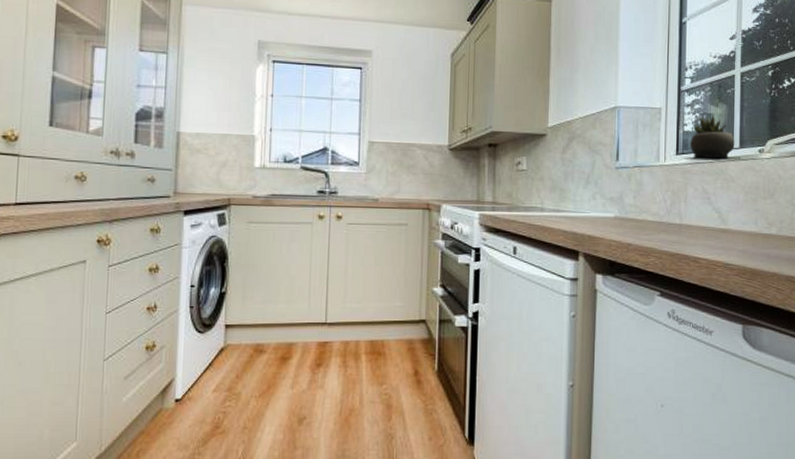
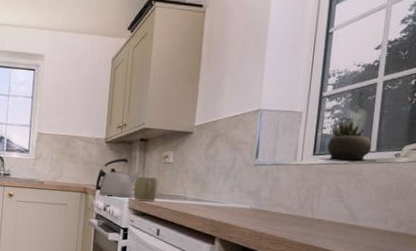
kettle: none [439,167,492,214] -> present [95,158,141,199]
mug: none [483,187,511,216] -> present [133,176,158,202]

